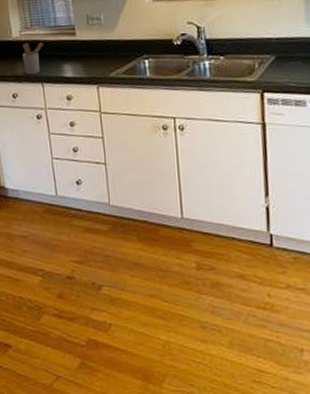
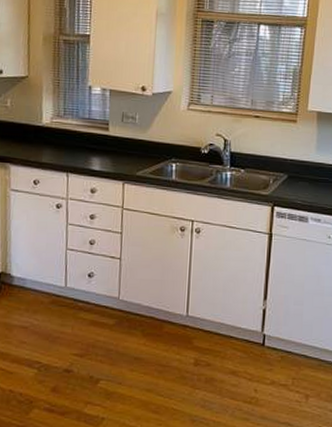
utensil holder: present [22,42,44,75] -> none [50,130,75,163]

